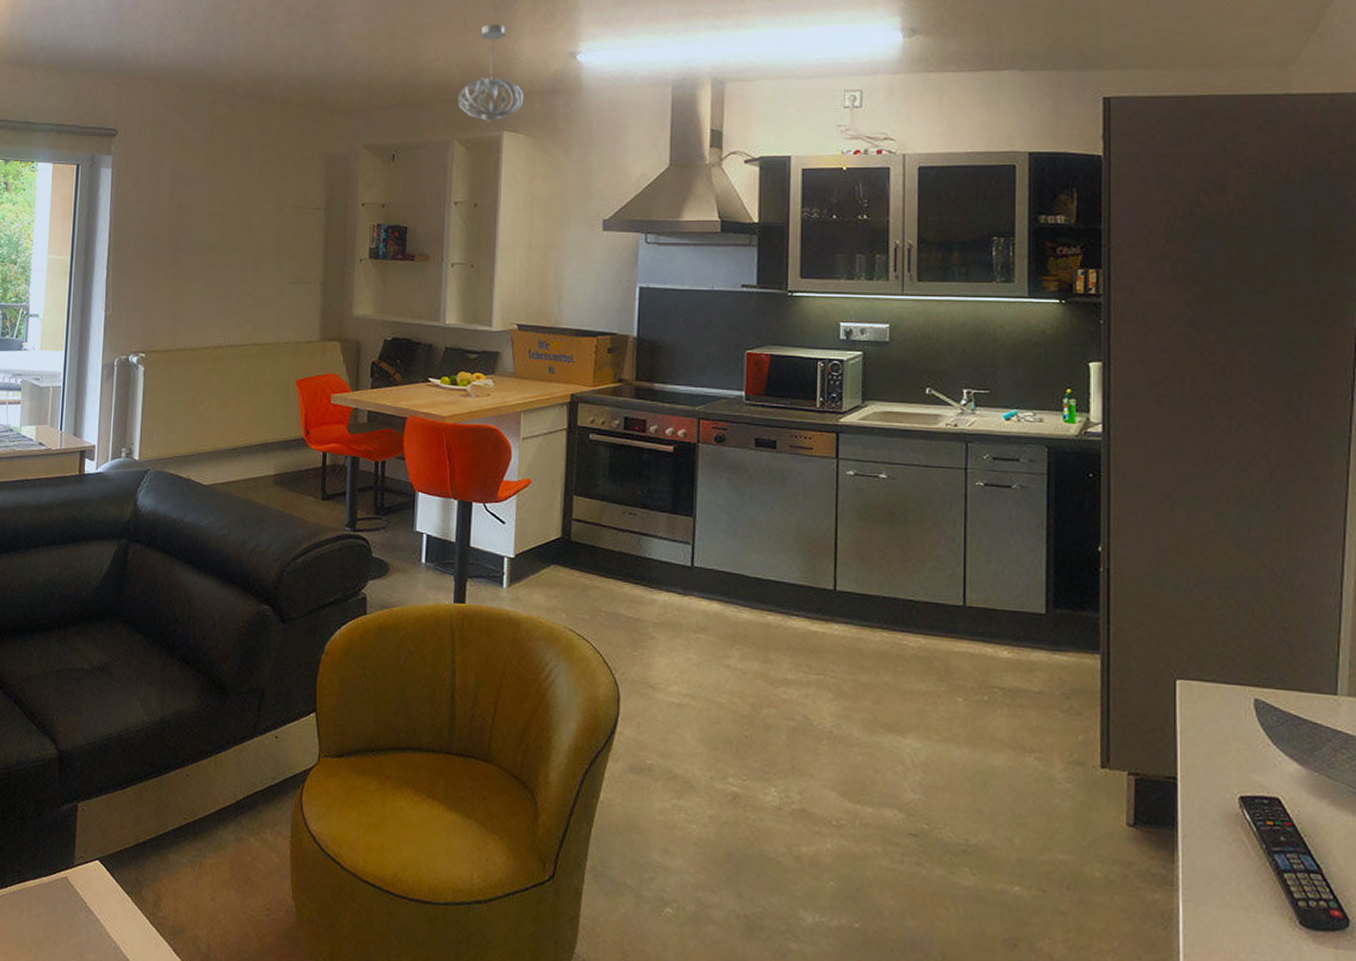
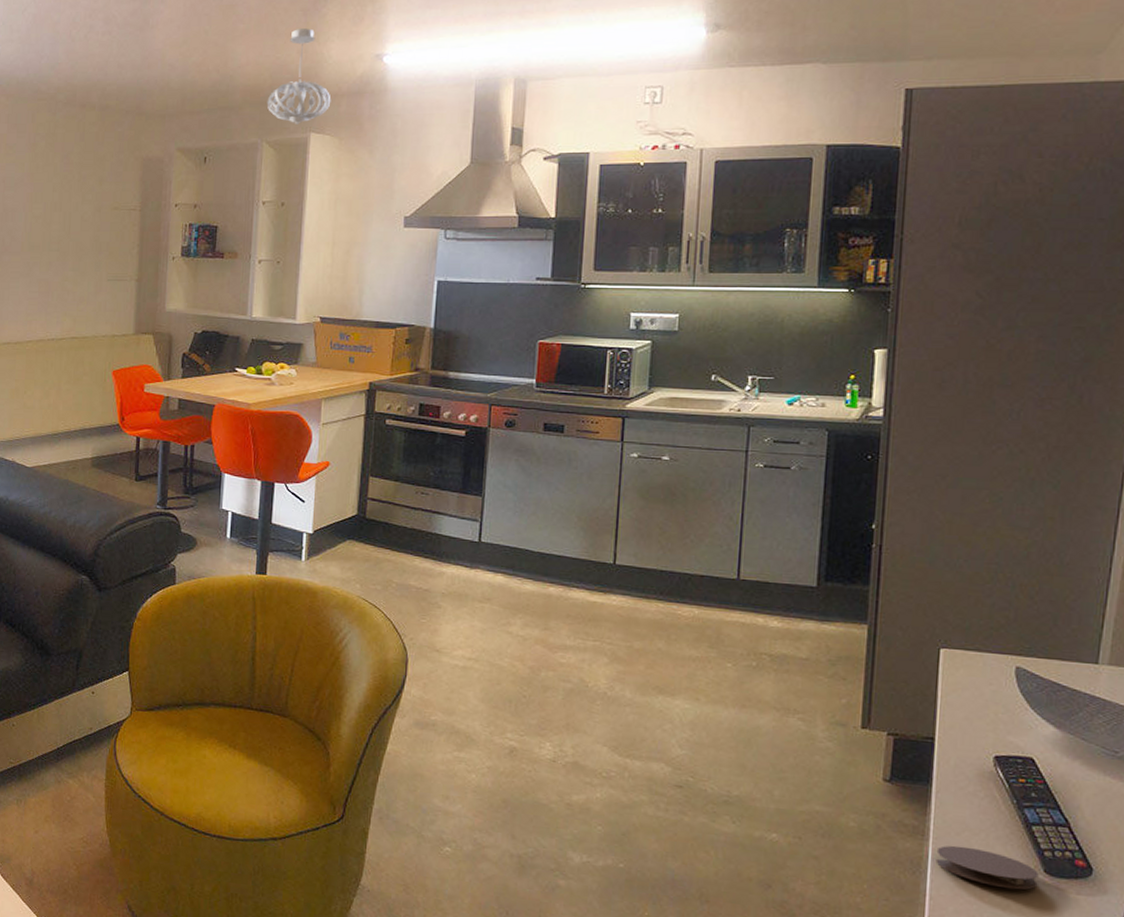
coaster: none [1187,896,1294,945] -> present [935,845,1039,890]

